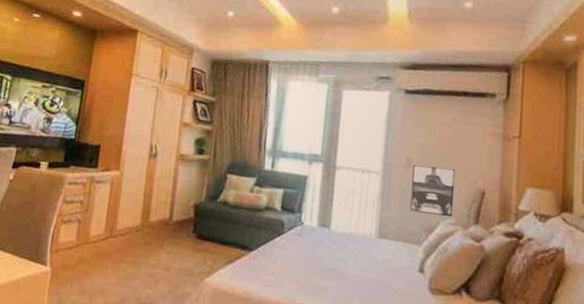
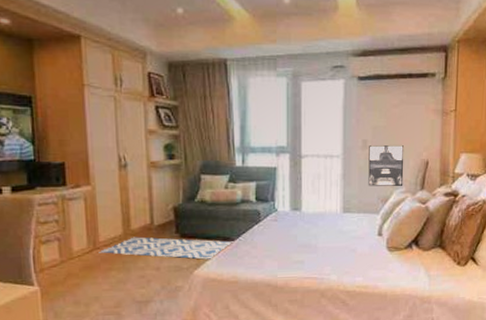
rug: none [113,230,251,270] -> present [98,237,233,260]

